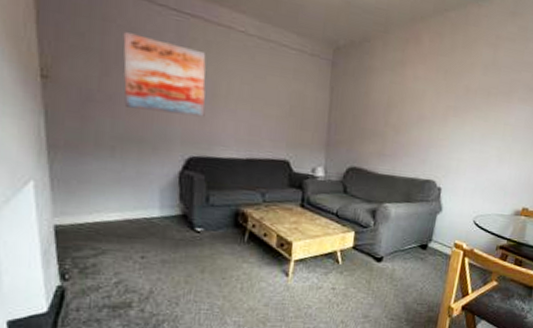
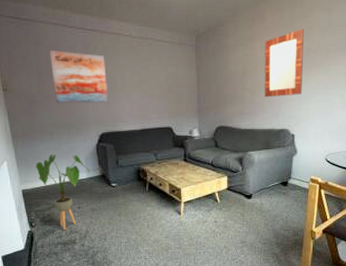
house plant: none [81,179,167,289] -> present [36,155,91,231]
home mirror: none [411,62,465,141] -> present [264,28,304,98]

